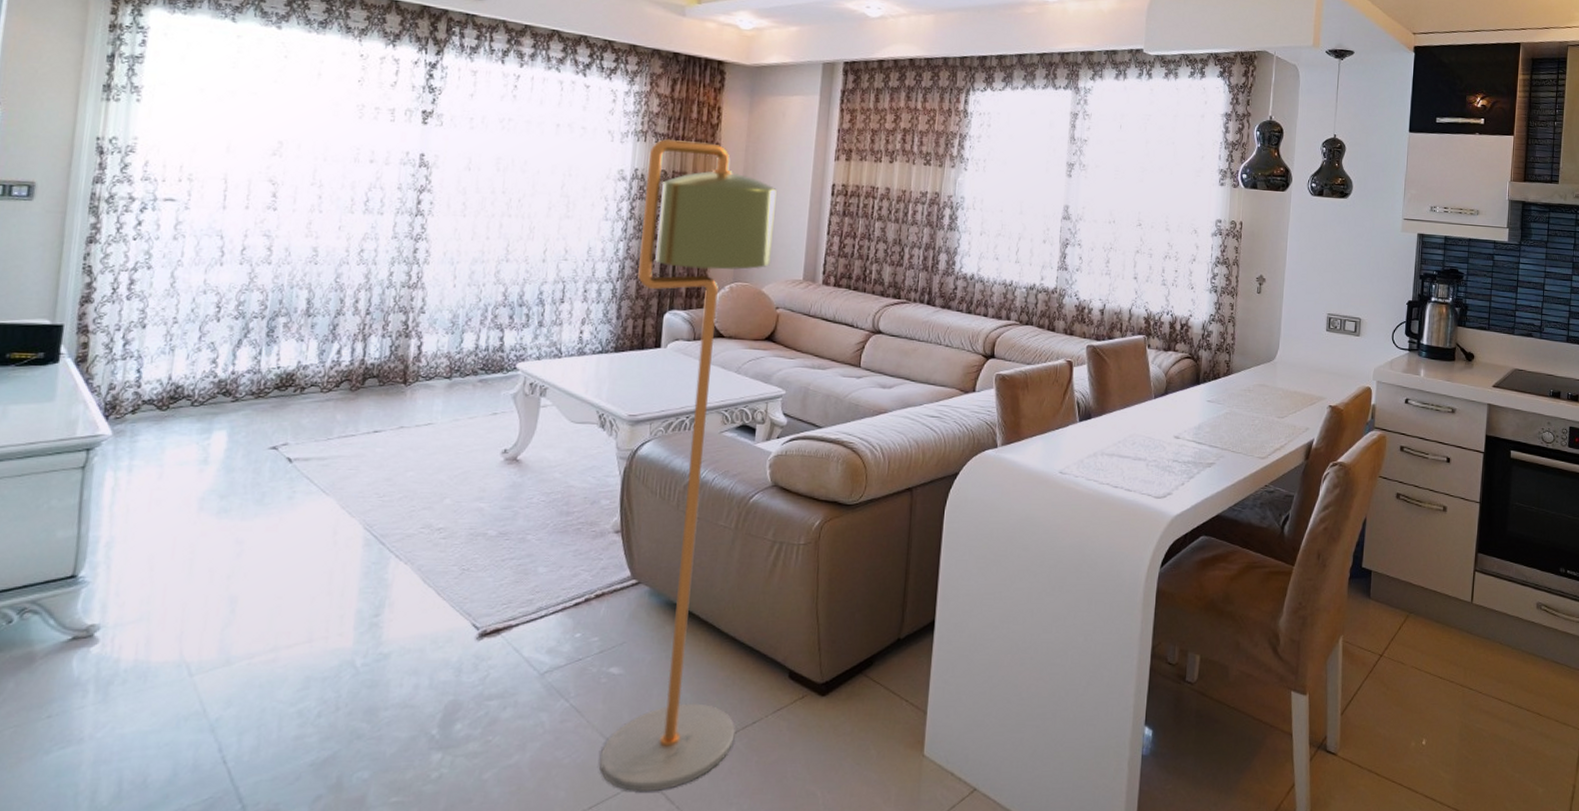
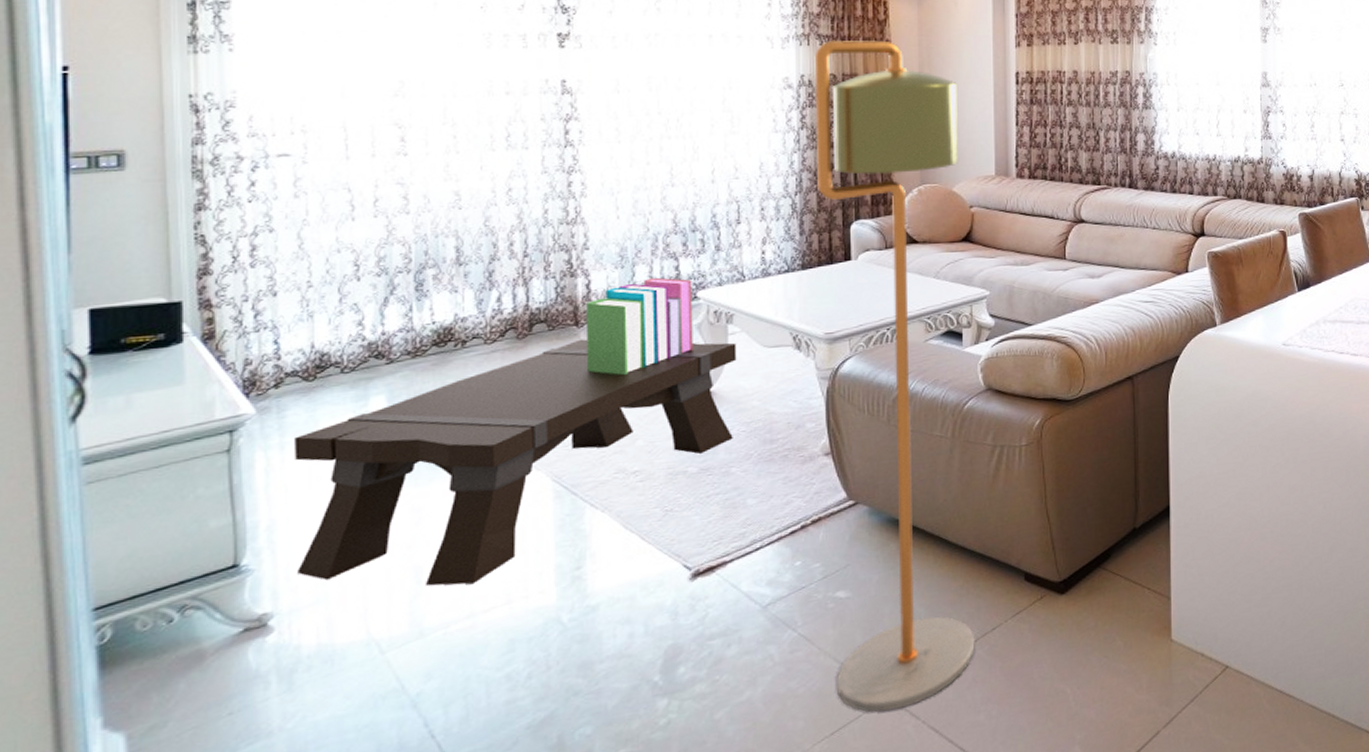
coffee table: none [127,397,547,618] -> present [295,339,737,586]
books: none [409,345,514,435] -> present [587,277,693,375]

